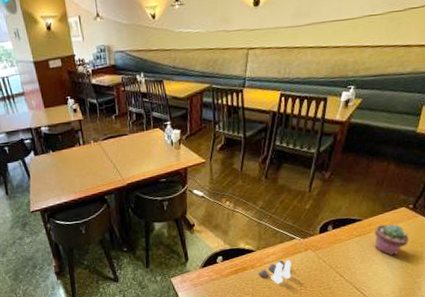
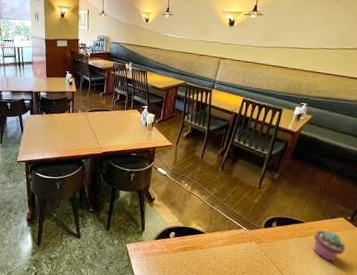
salt and pepper shaker set: present [259,259,291,284] -> none [205,246,236,268]

